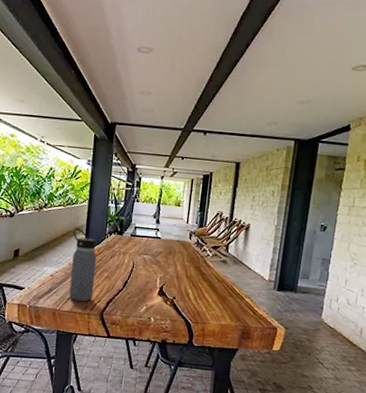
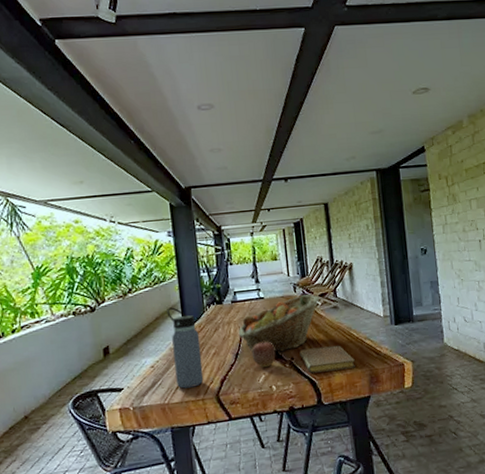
fruit basket: none [132,243,212,290] -> present [239,294,320,353]
apple: none [139,276,161,301] -> present [251,340,276,368]
notebook: none [181,292,231,320] -> present [299,345,355,374]

